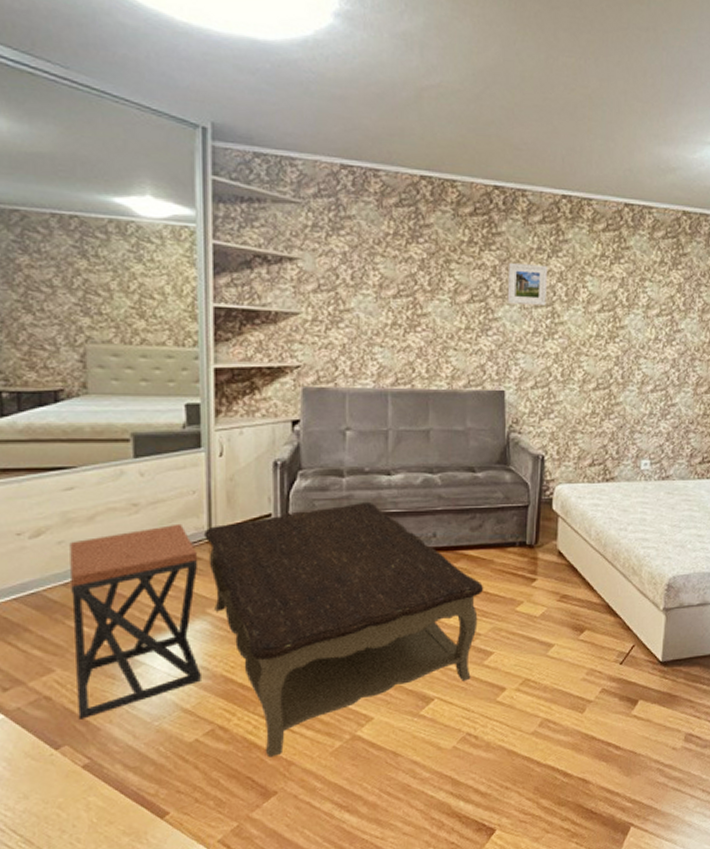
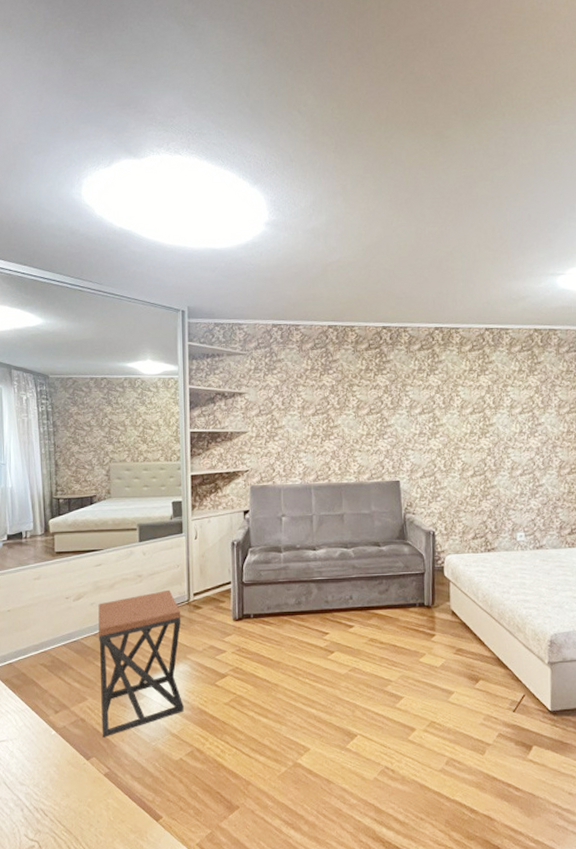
coffee table: present [203,501,484,758] -> none [184,571,393,777]
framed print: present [507,262,547,307] -> none [396,381,428,413]

